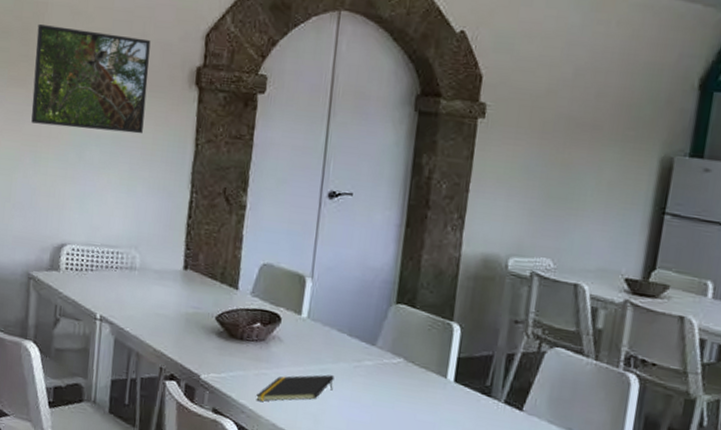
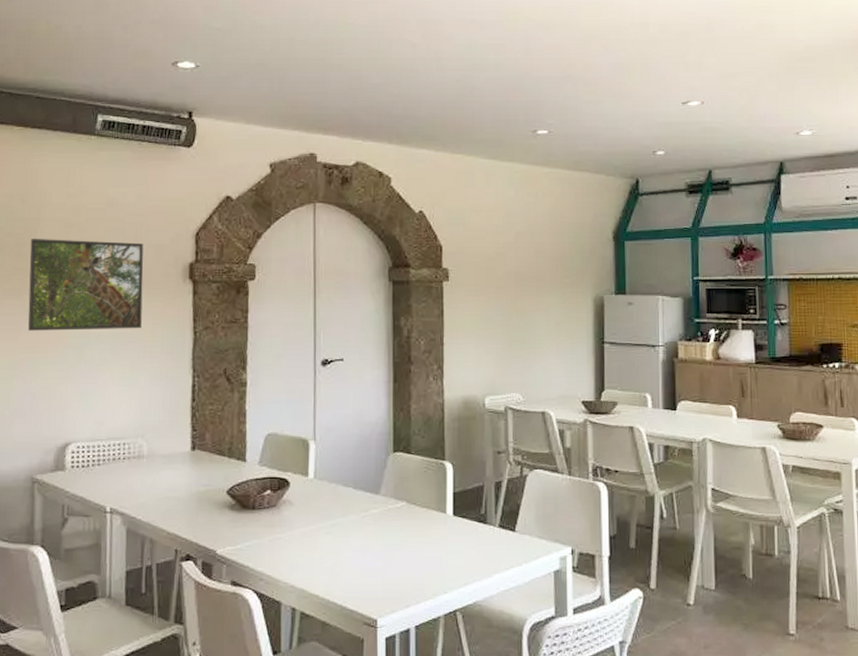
notepad: present [256,374,335,402] -> none [273,529,345,565]

